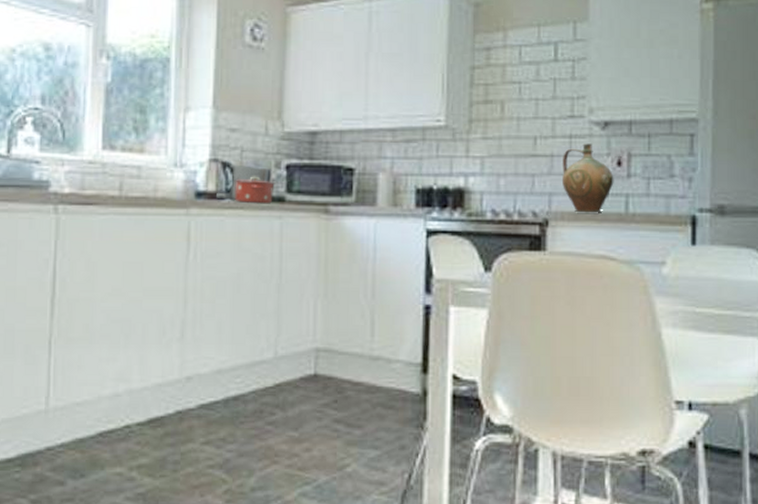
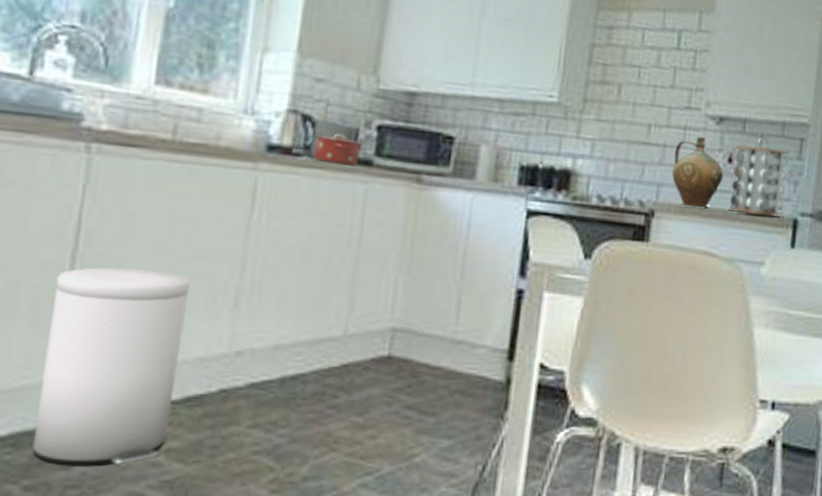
pedal bin: none [35,309,145,482] -> present [32,267,191,467]
spice rack: none [623,136,681,217] -> present [728,136,791,218]

